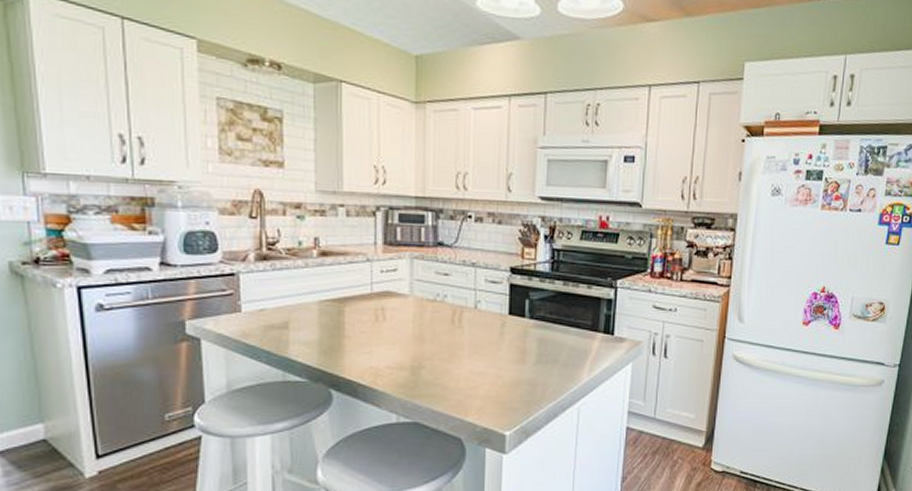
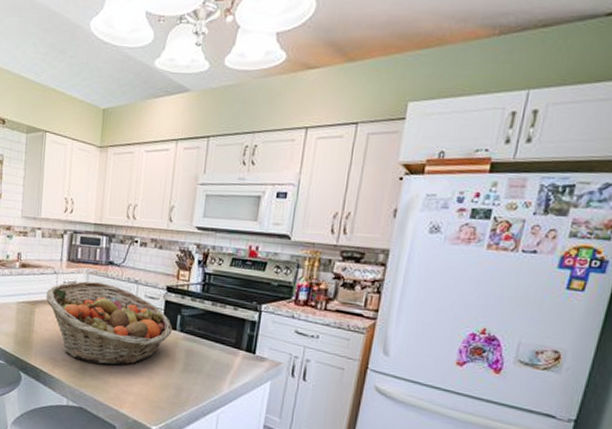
fruit basket: none [359,267,520,368] -> present [46,281,173,366]

